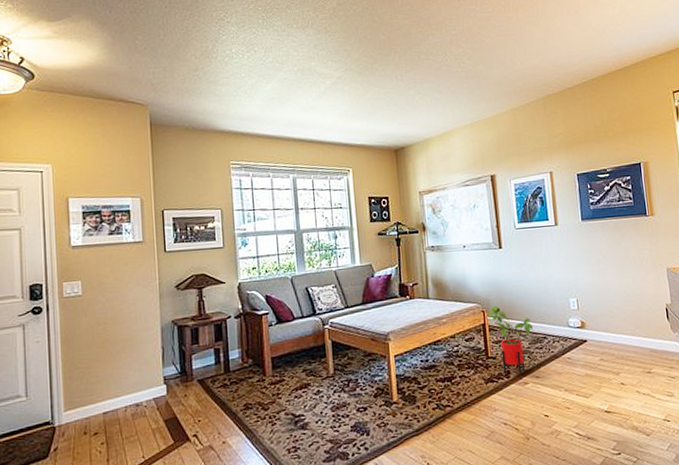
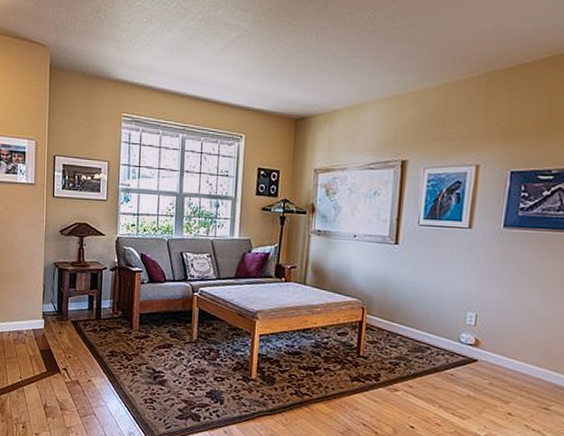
house plant: present [487,305,533,376] -> none [366,304,416,381]

